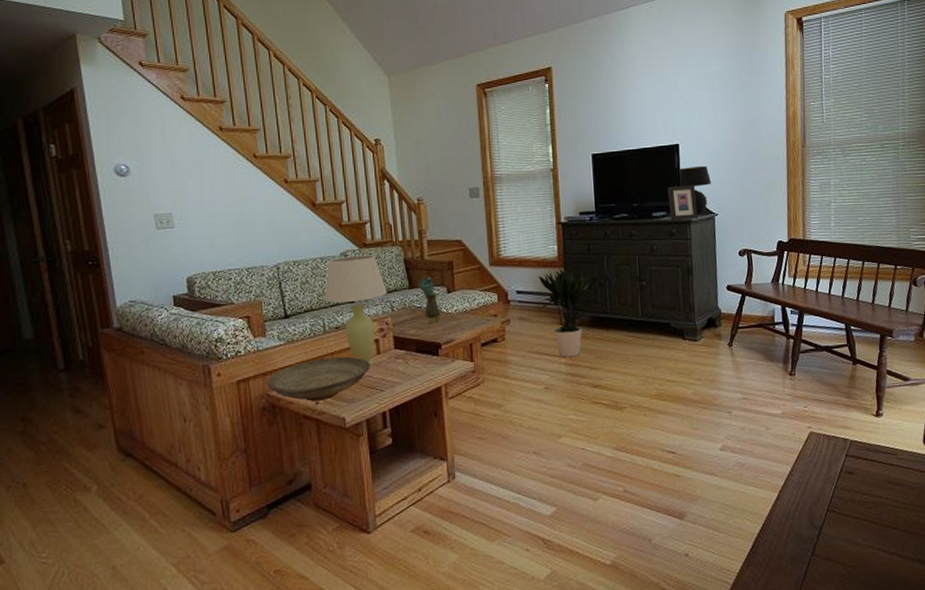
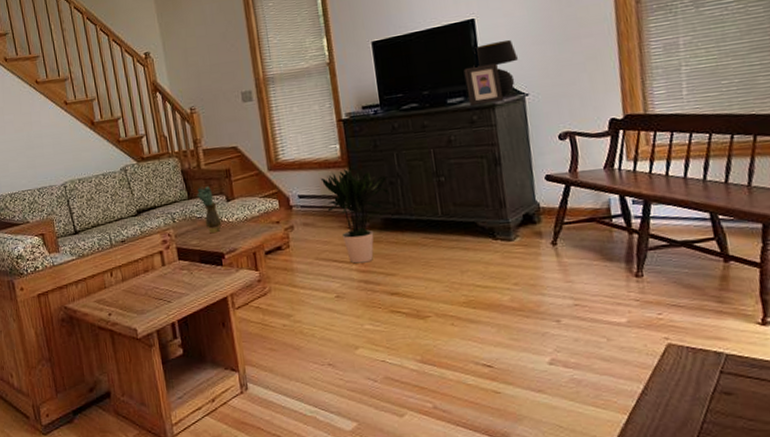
decorative bowl: present [267,356,370,401] -> none [63,269,157,313]
table lamp: present [324,255,387,366] -> none [108,168,167,277]

